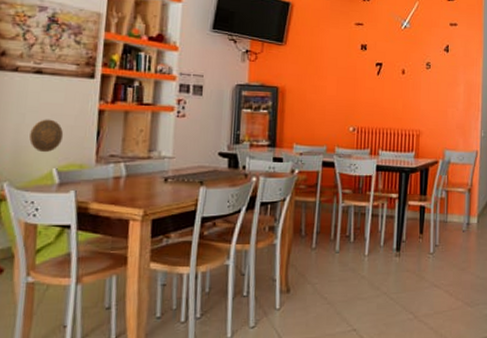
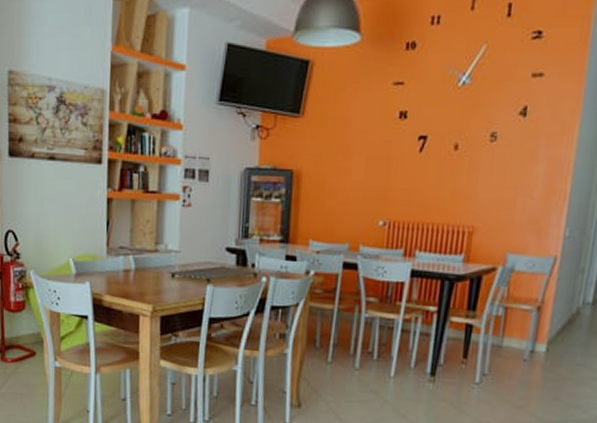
decorative plate: present [29,119,64,153] -> none [48,207,77,243]

